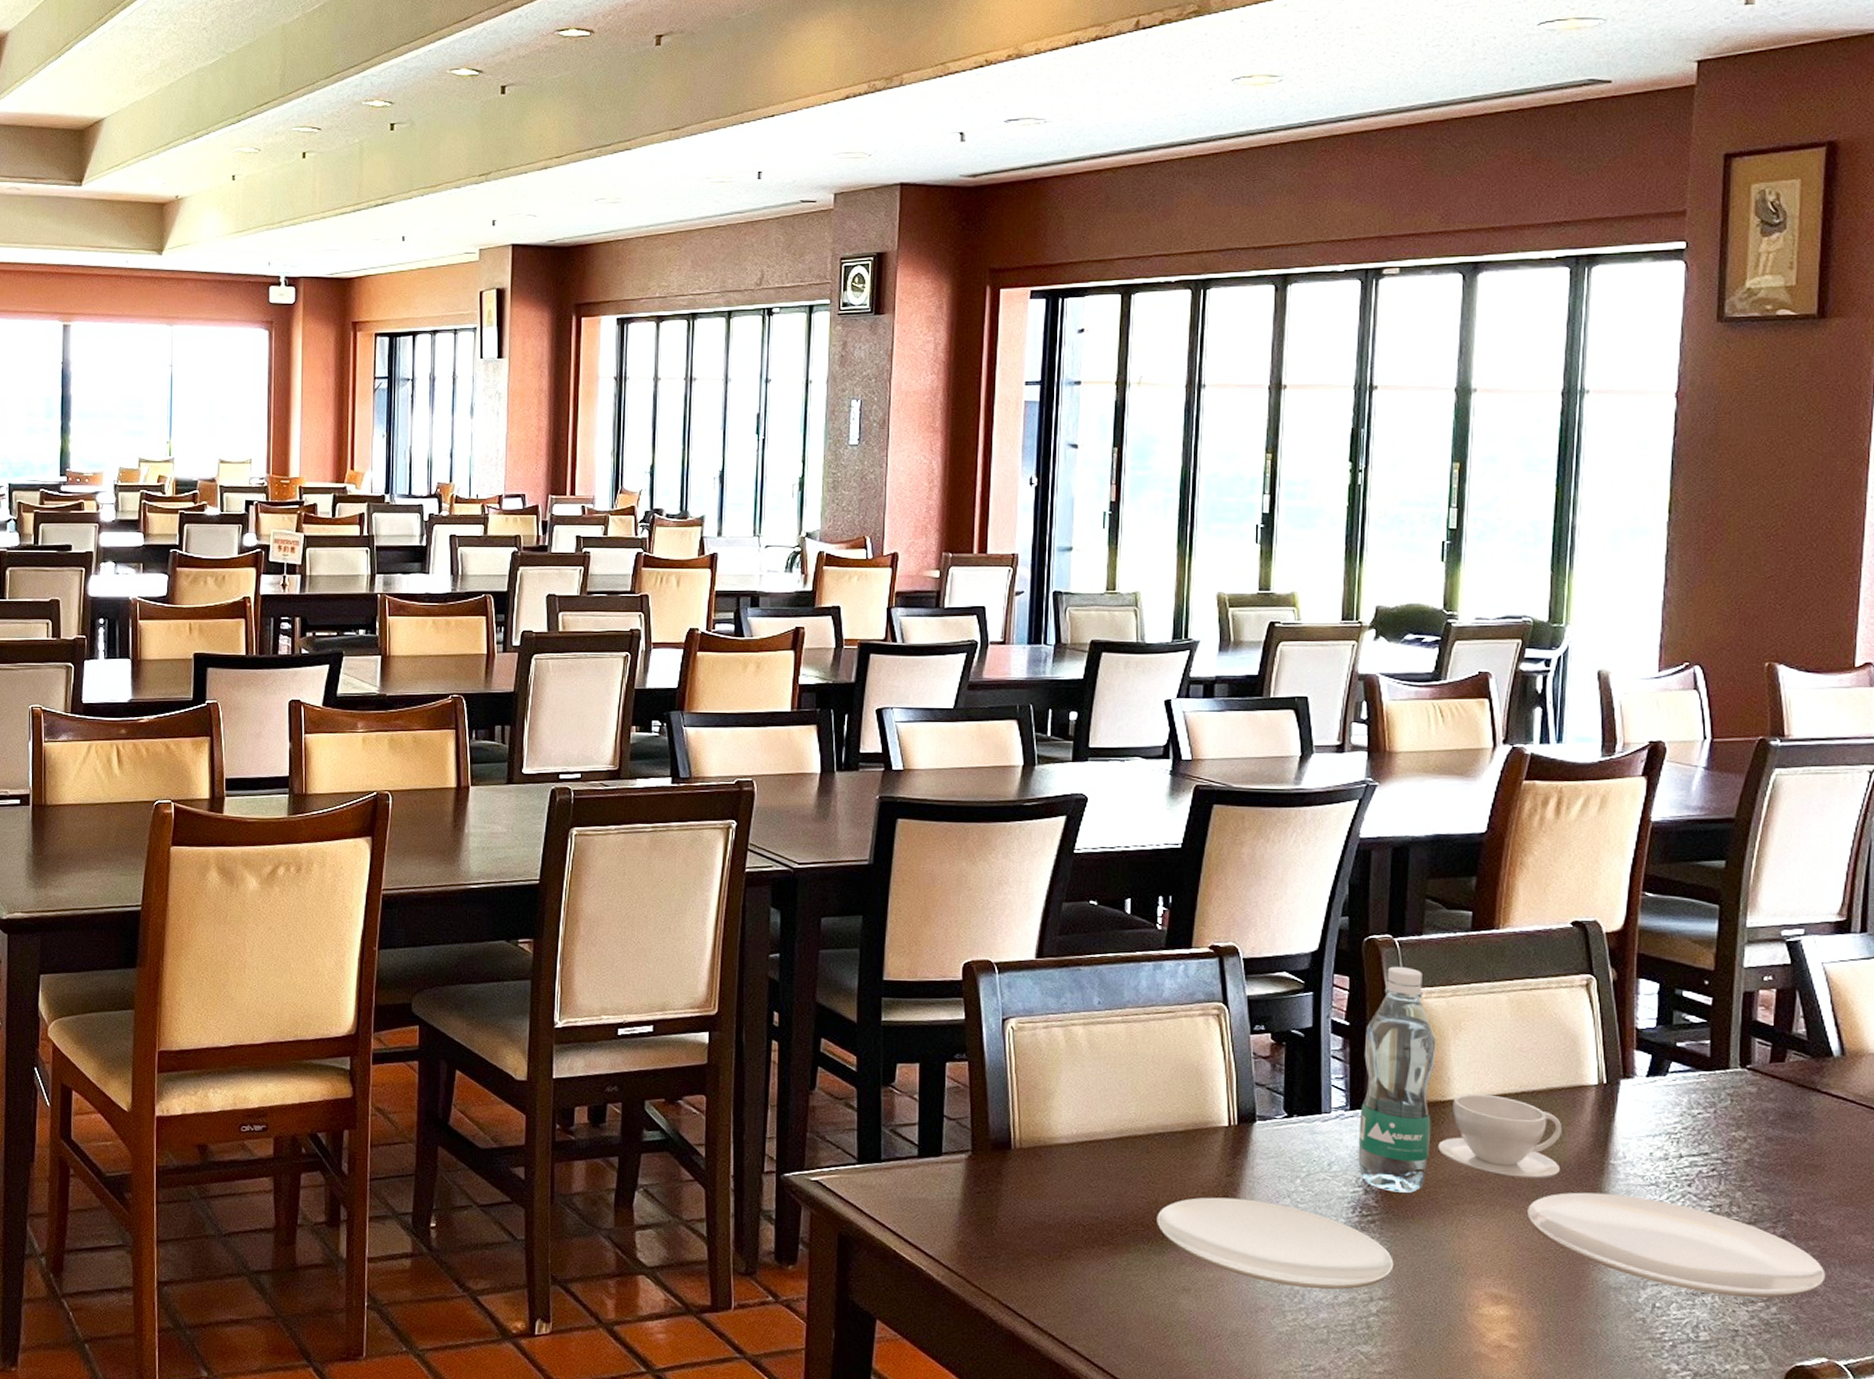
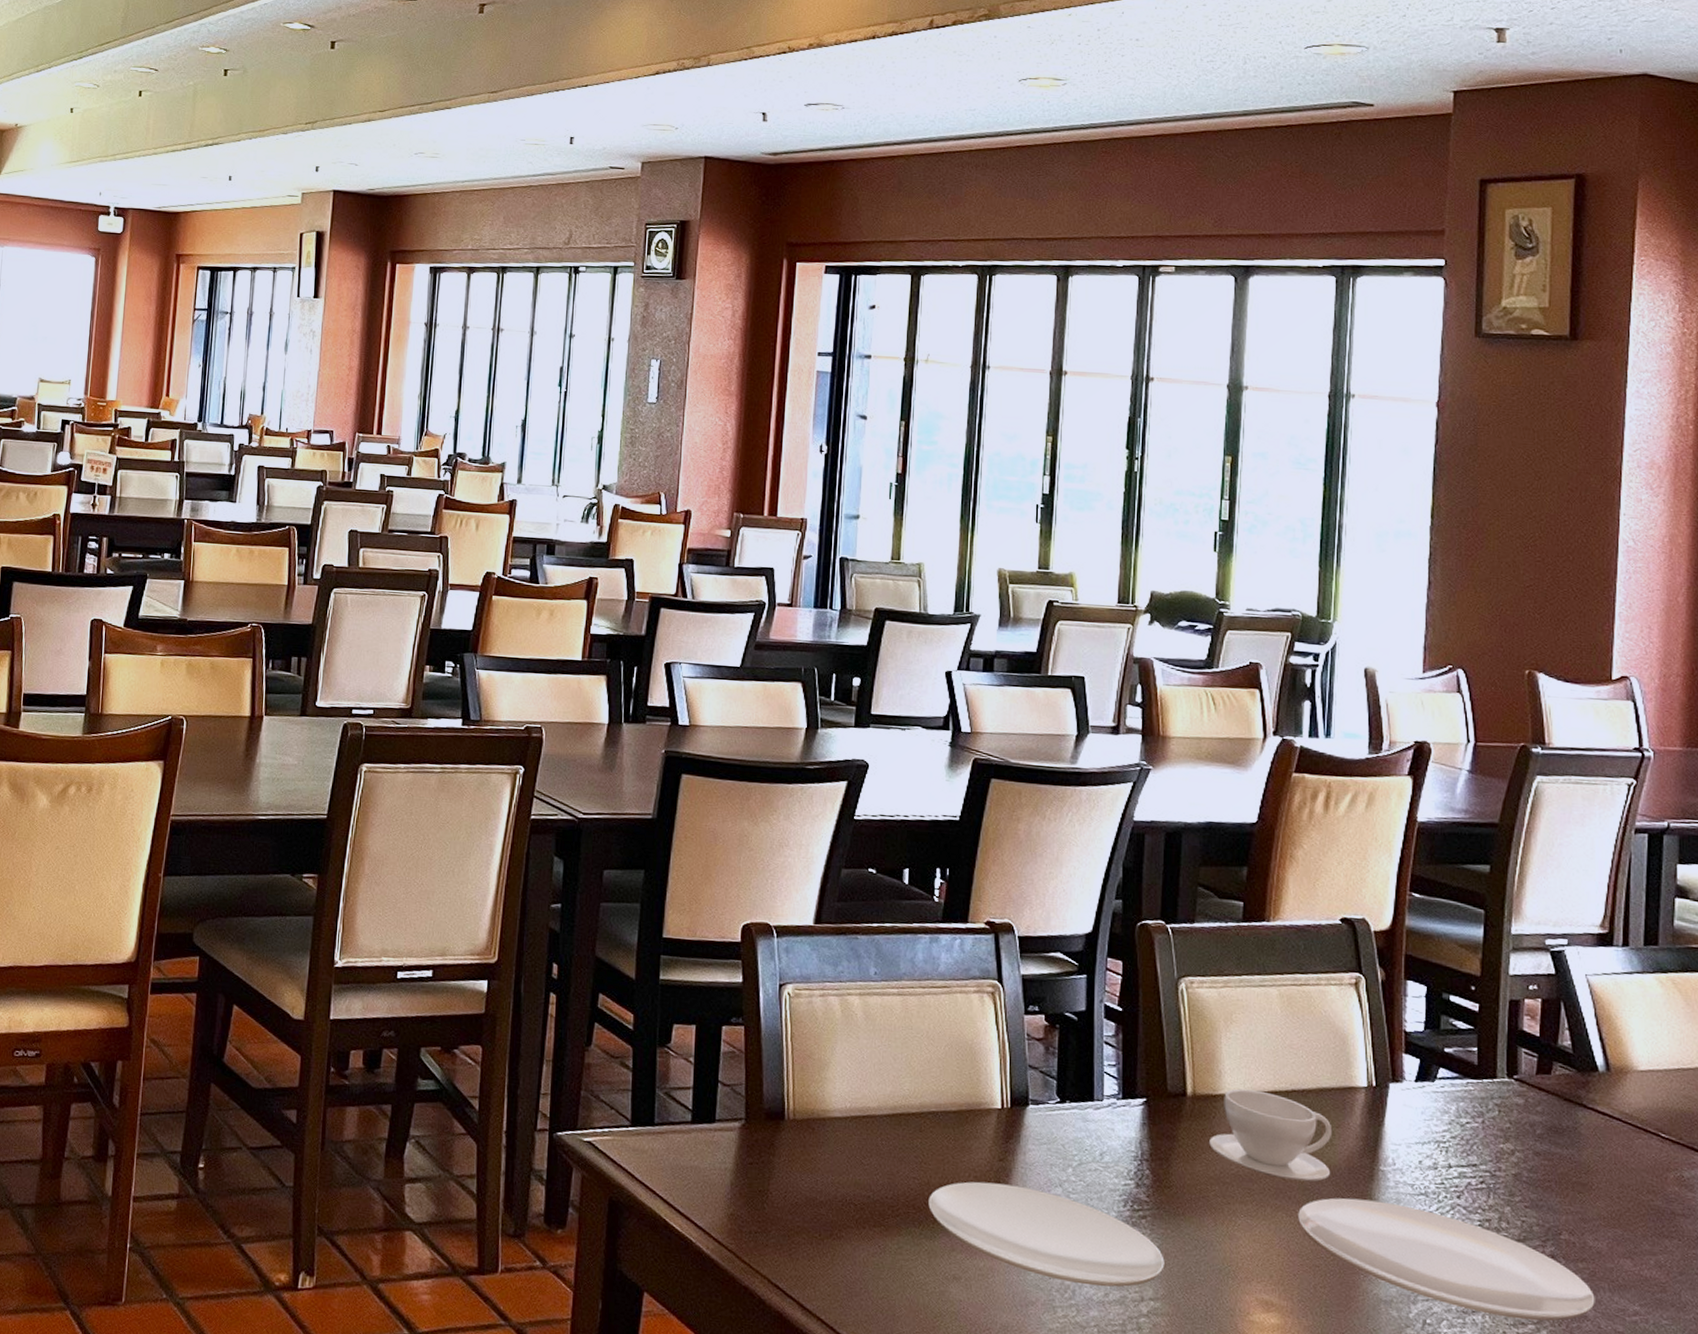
bottle: present [1358,966,1436,1193] -> none [1129,953,1208,1189]

